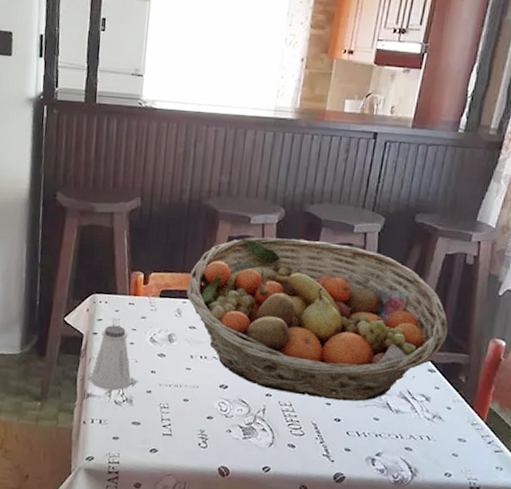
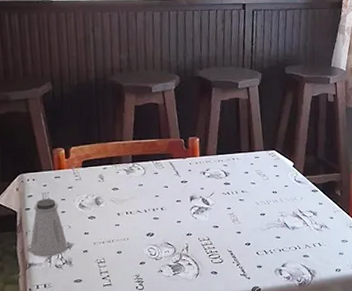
fruit basket: present [187,237,448,402] -> none [105,99,322,230]

